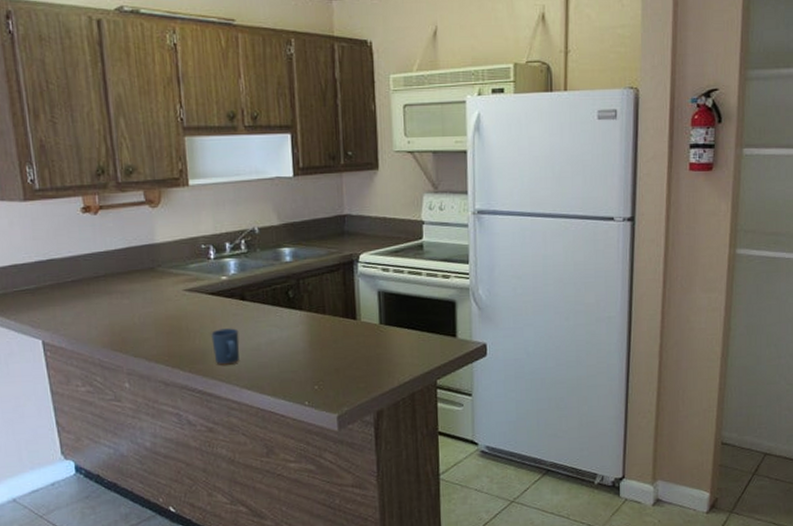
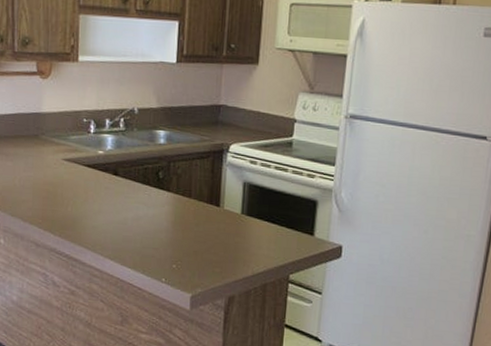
mug: present [211,328,240,365] -> none [83,199,109,235]

